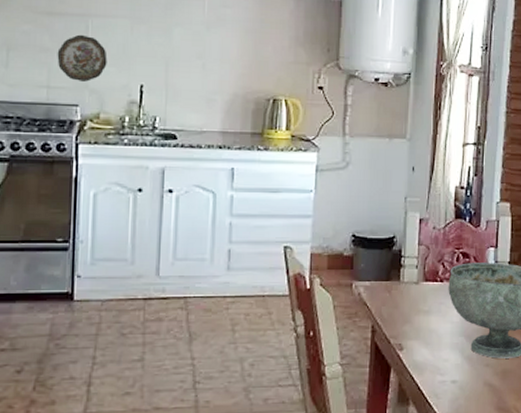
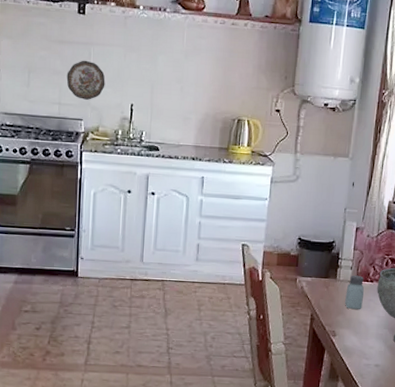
saltshaker: none [412,275,433,315] -> present [345,275,364,309]

